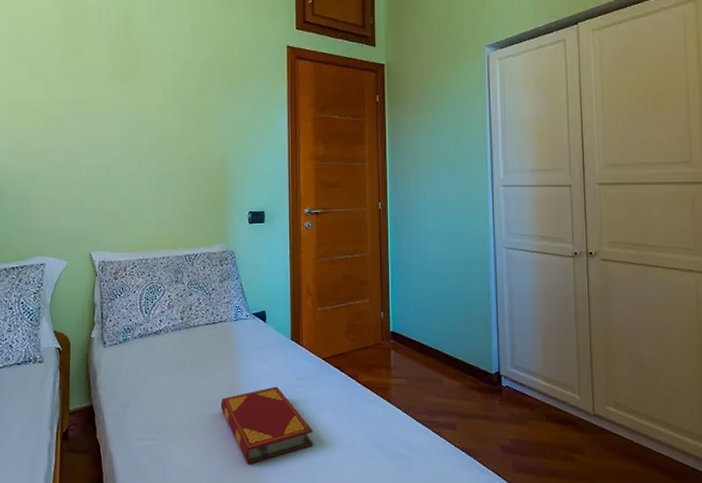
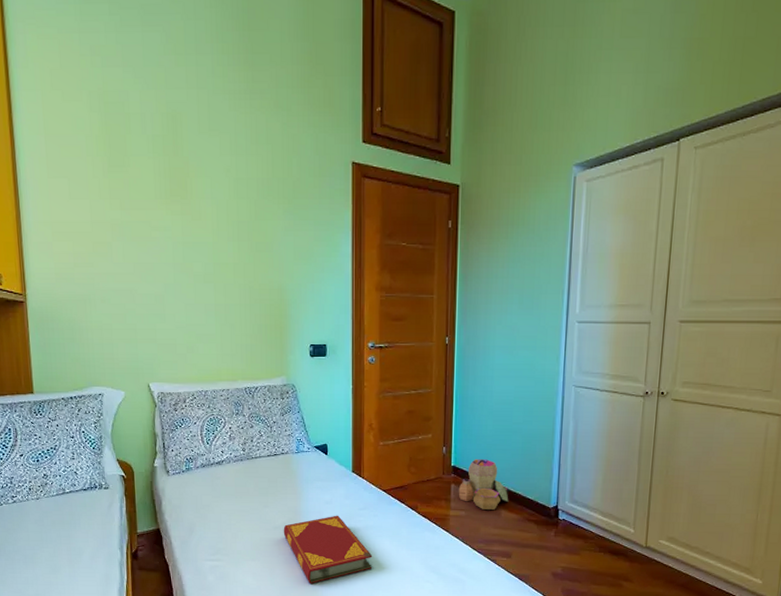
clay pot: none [398,324,450,377] -> present [458,459,509,510]

